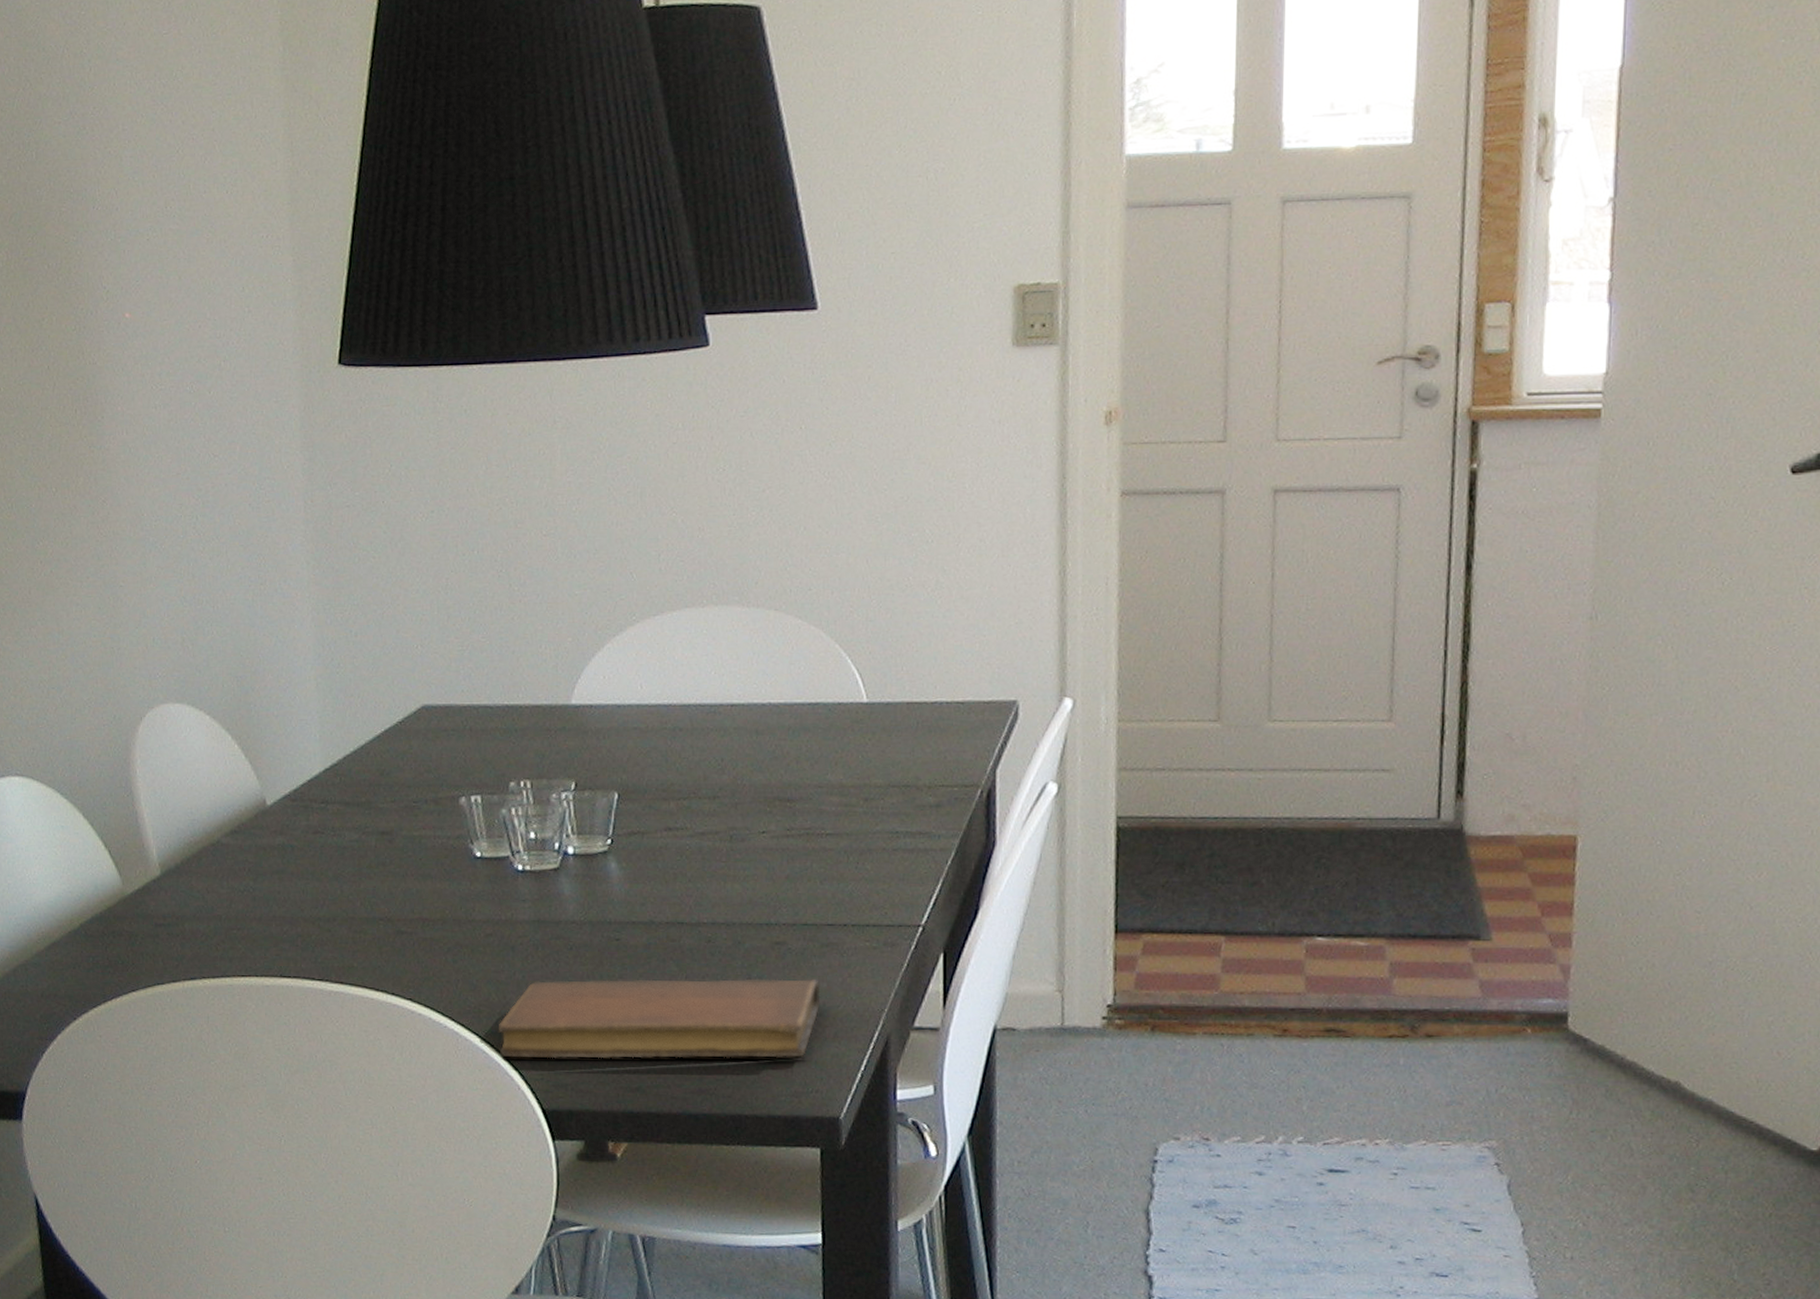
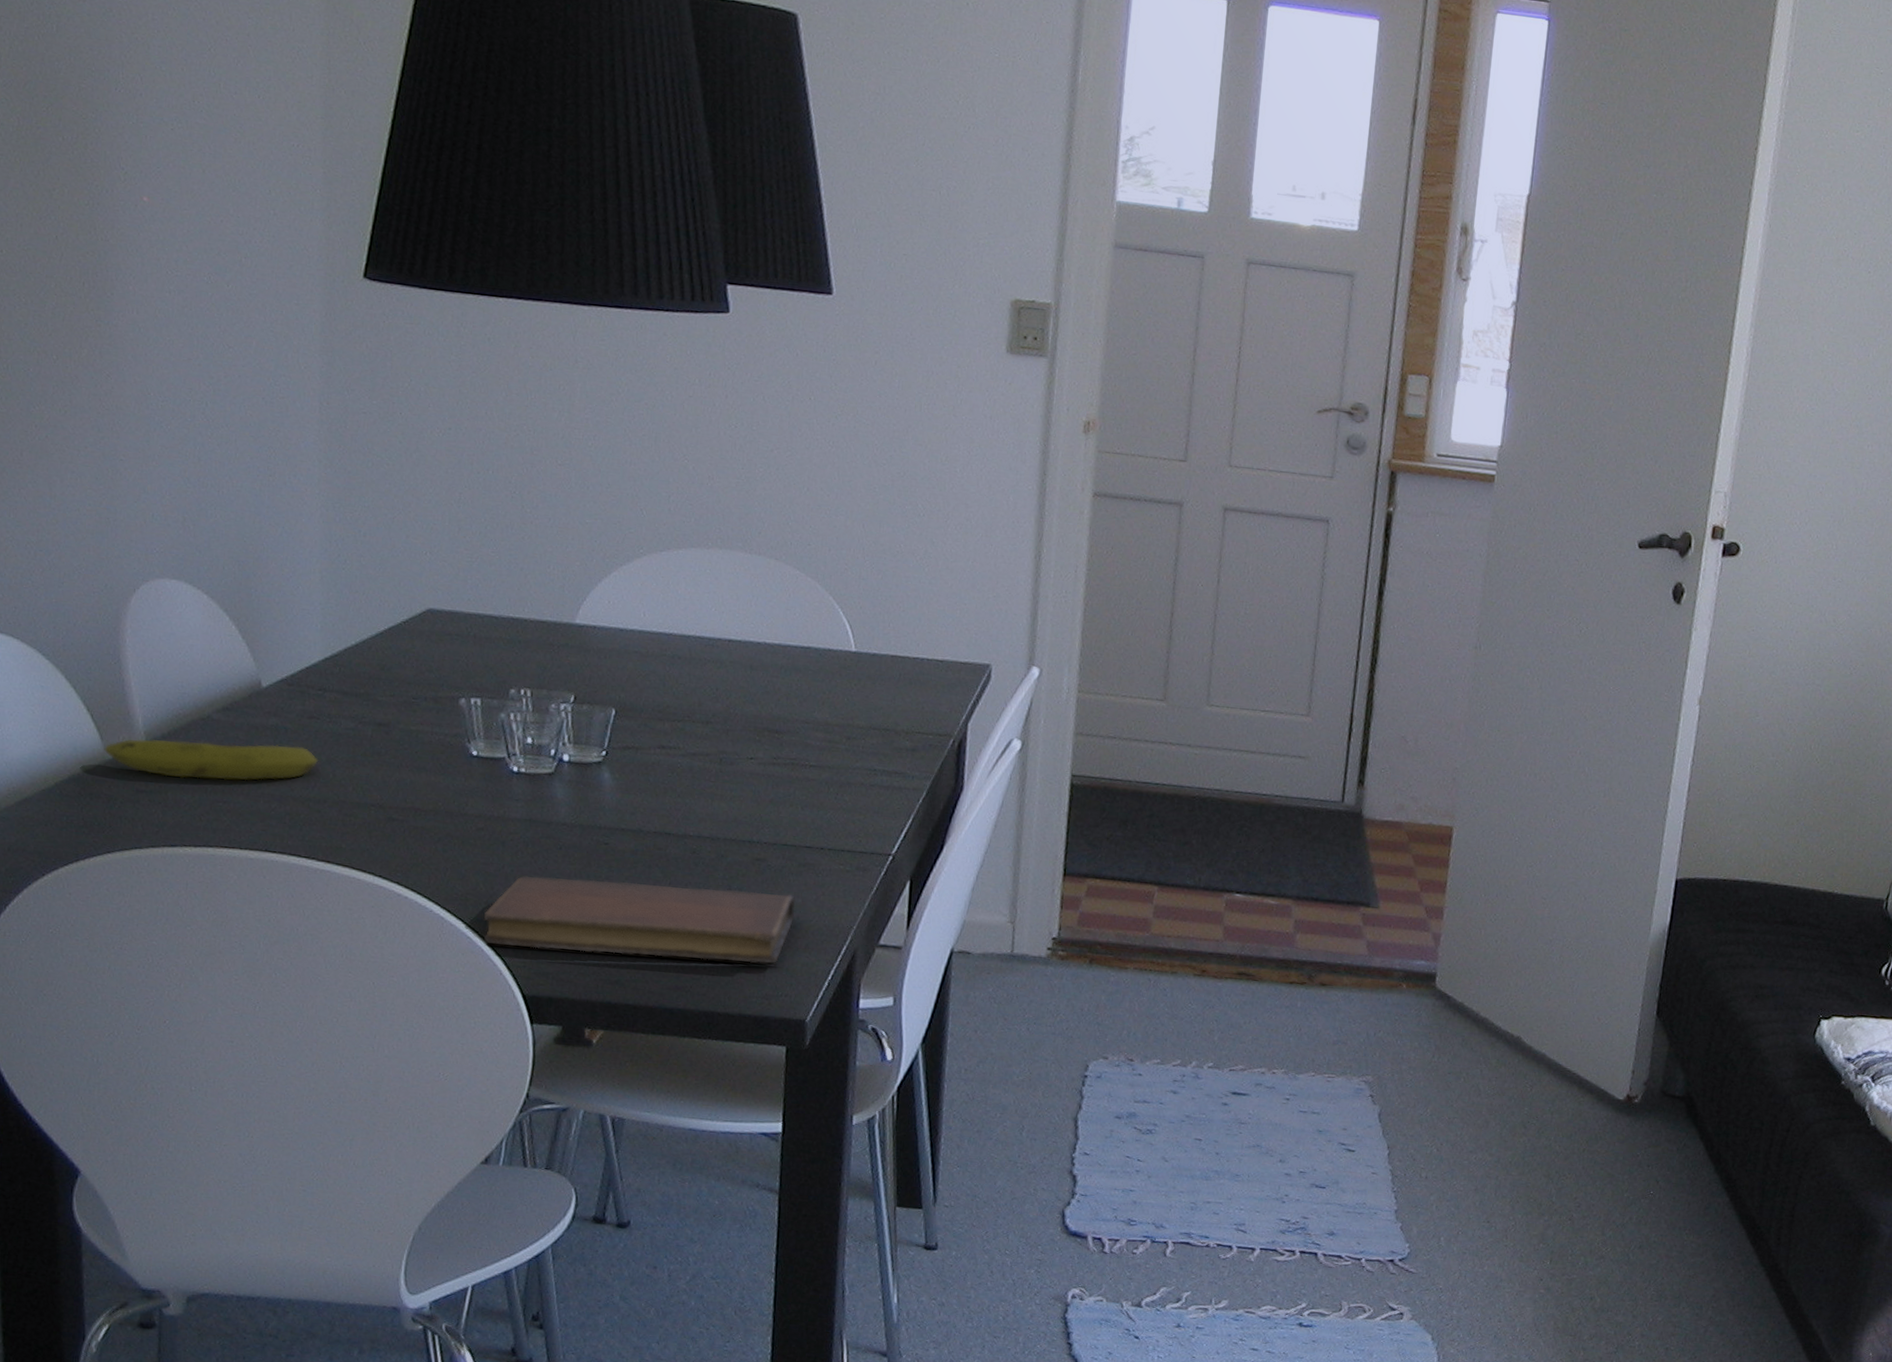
fruit: none [123,865,326,908] -> present [104,739,319,781]

